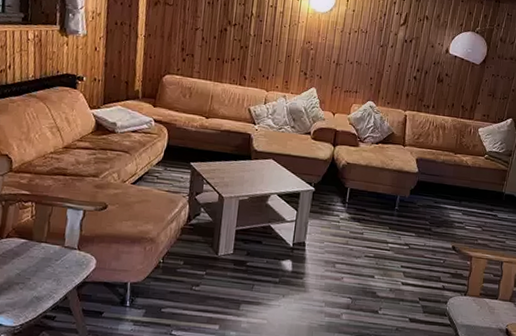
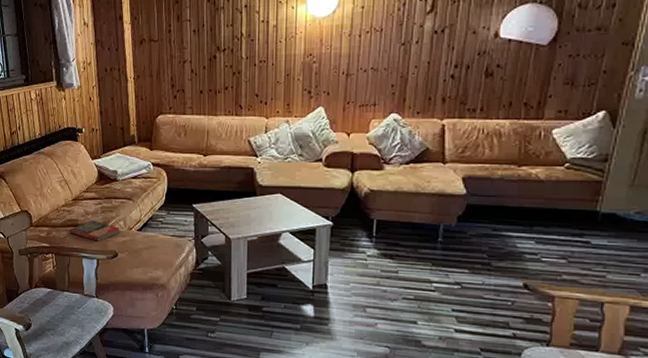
book: none [56,170,113,192] -> present [70,220,120,242]

